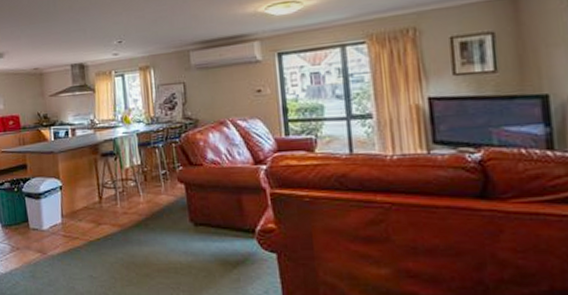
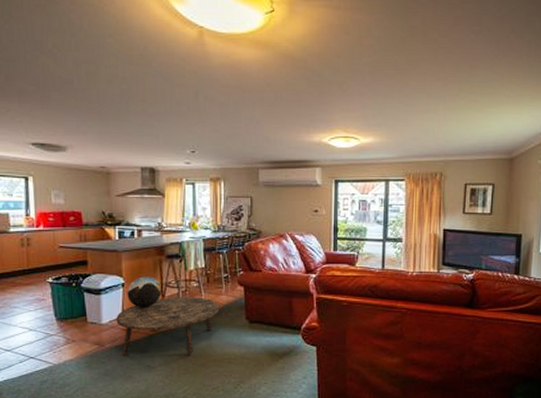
coffee table: none [56,198,160,265] -> present [116,297,220,357]
decorative sphere: none [65,177,99,212] -> present [127,276,162,309]

